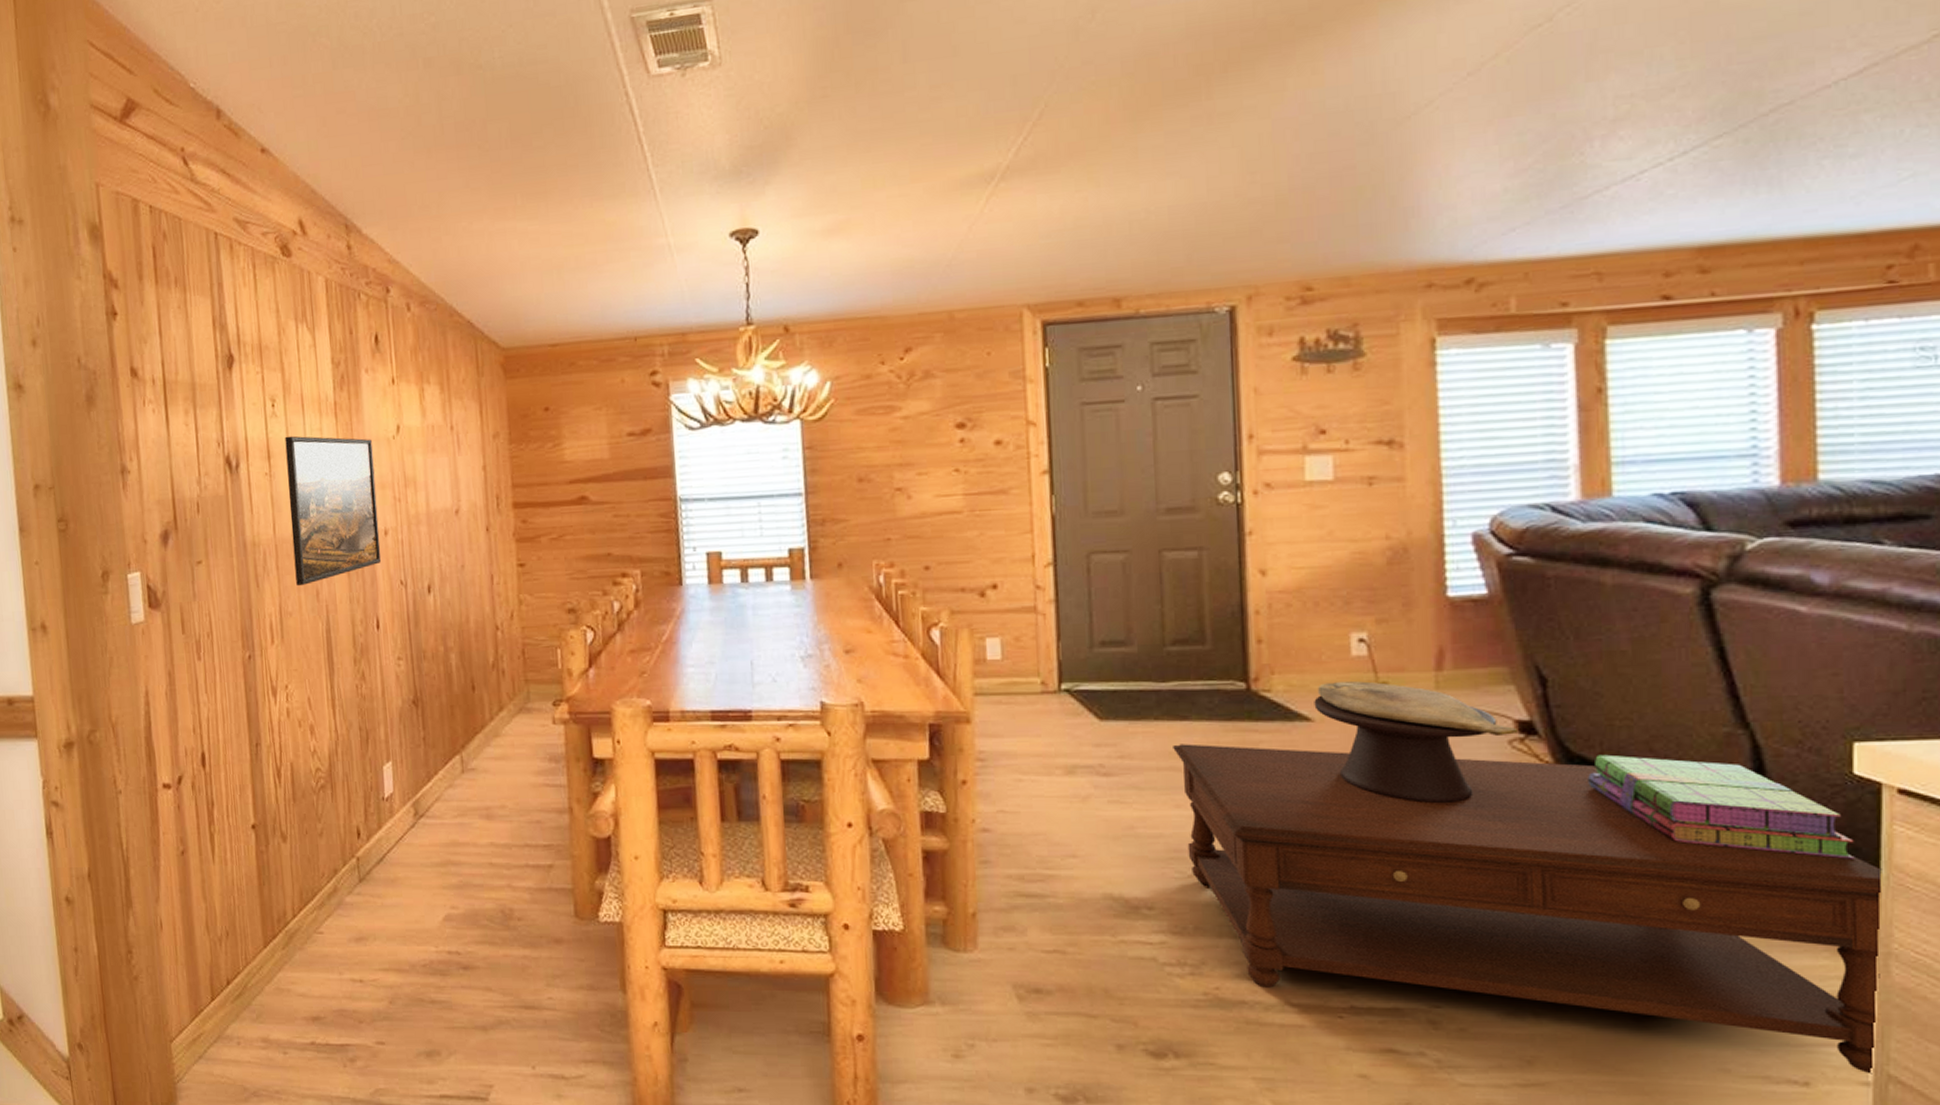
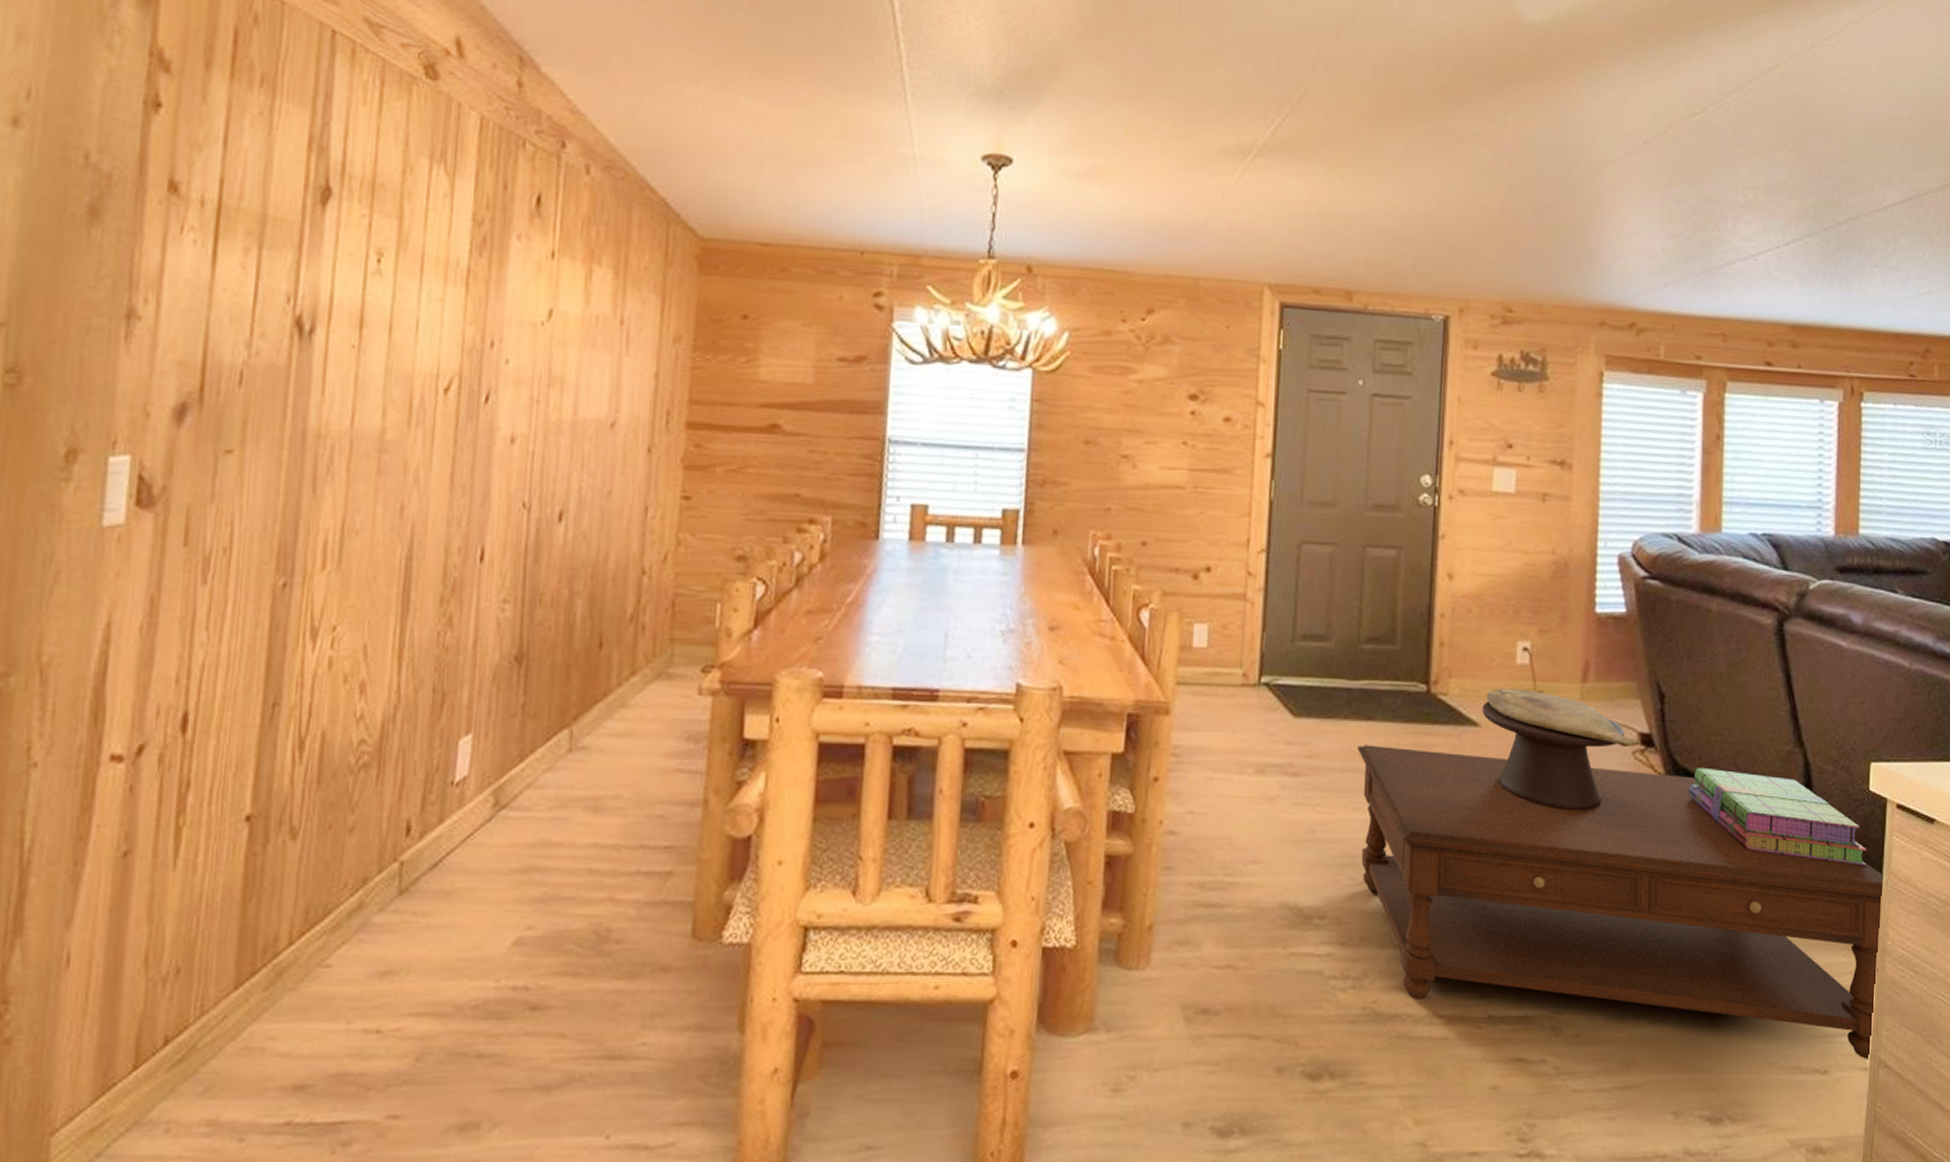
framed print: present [285,435,381,587] -> none [373,302,512,497]

